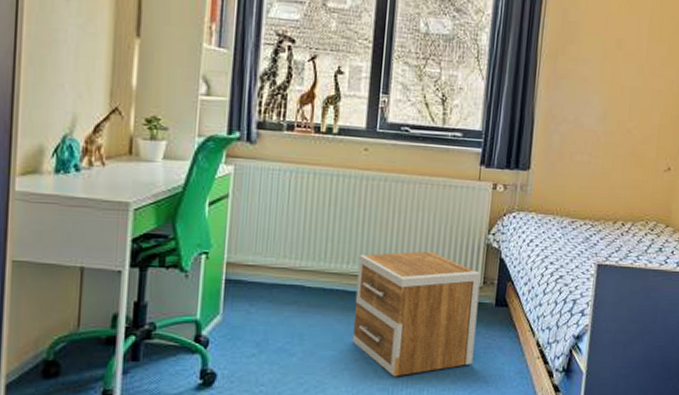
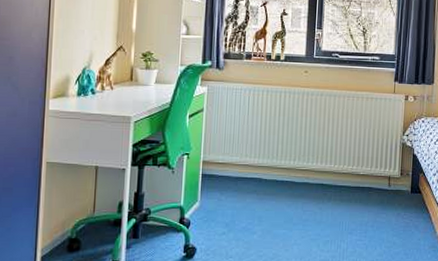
nightstand: present [352,251,481,377] -> none [299,149,399,250]

